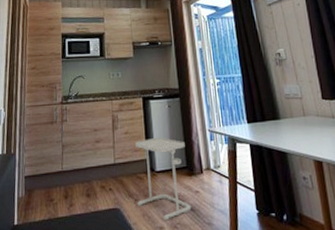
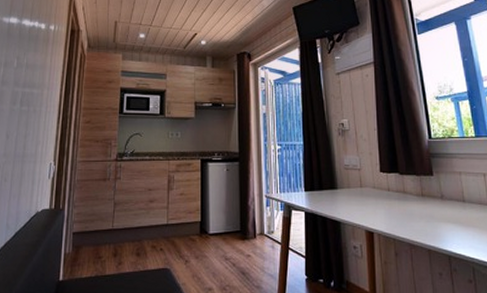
side table: present [135,138,192,221] -> none [188,201,242,283]

